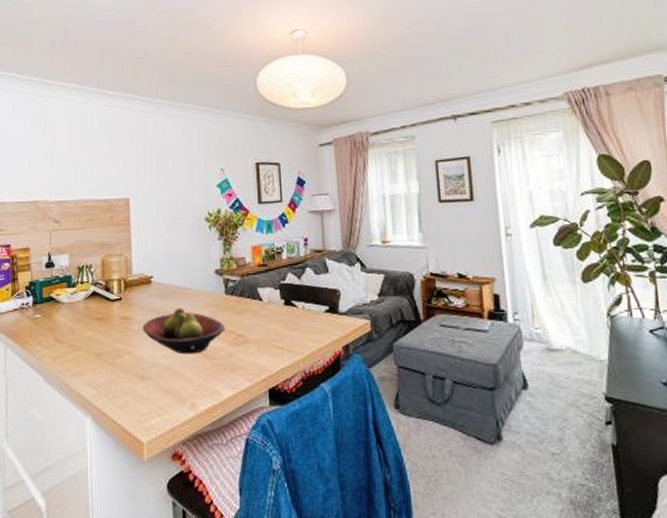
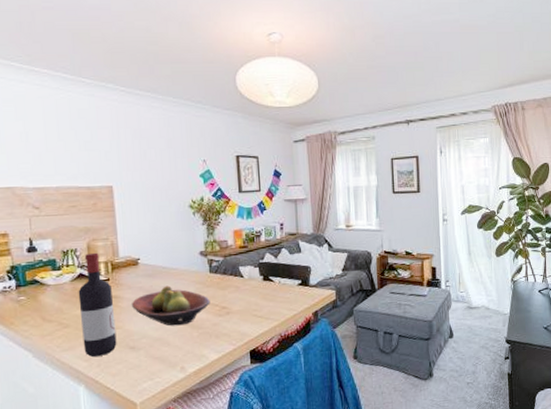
wine bottle: none [90,269,126,384] -> present [78,252,117,357]

